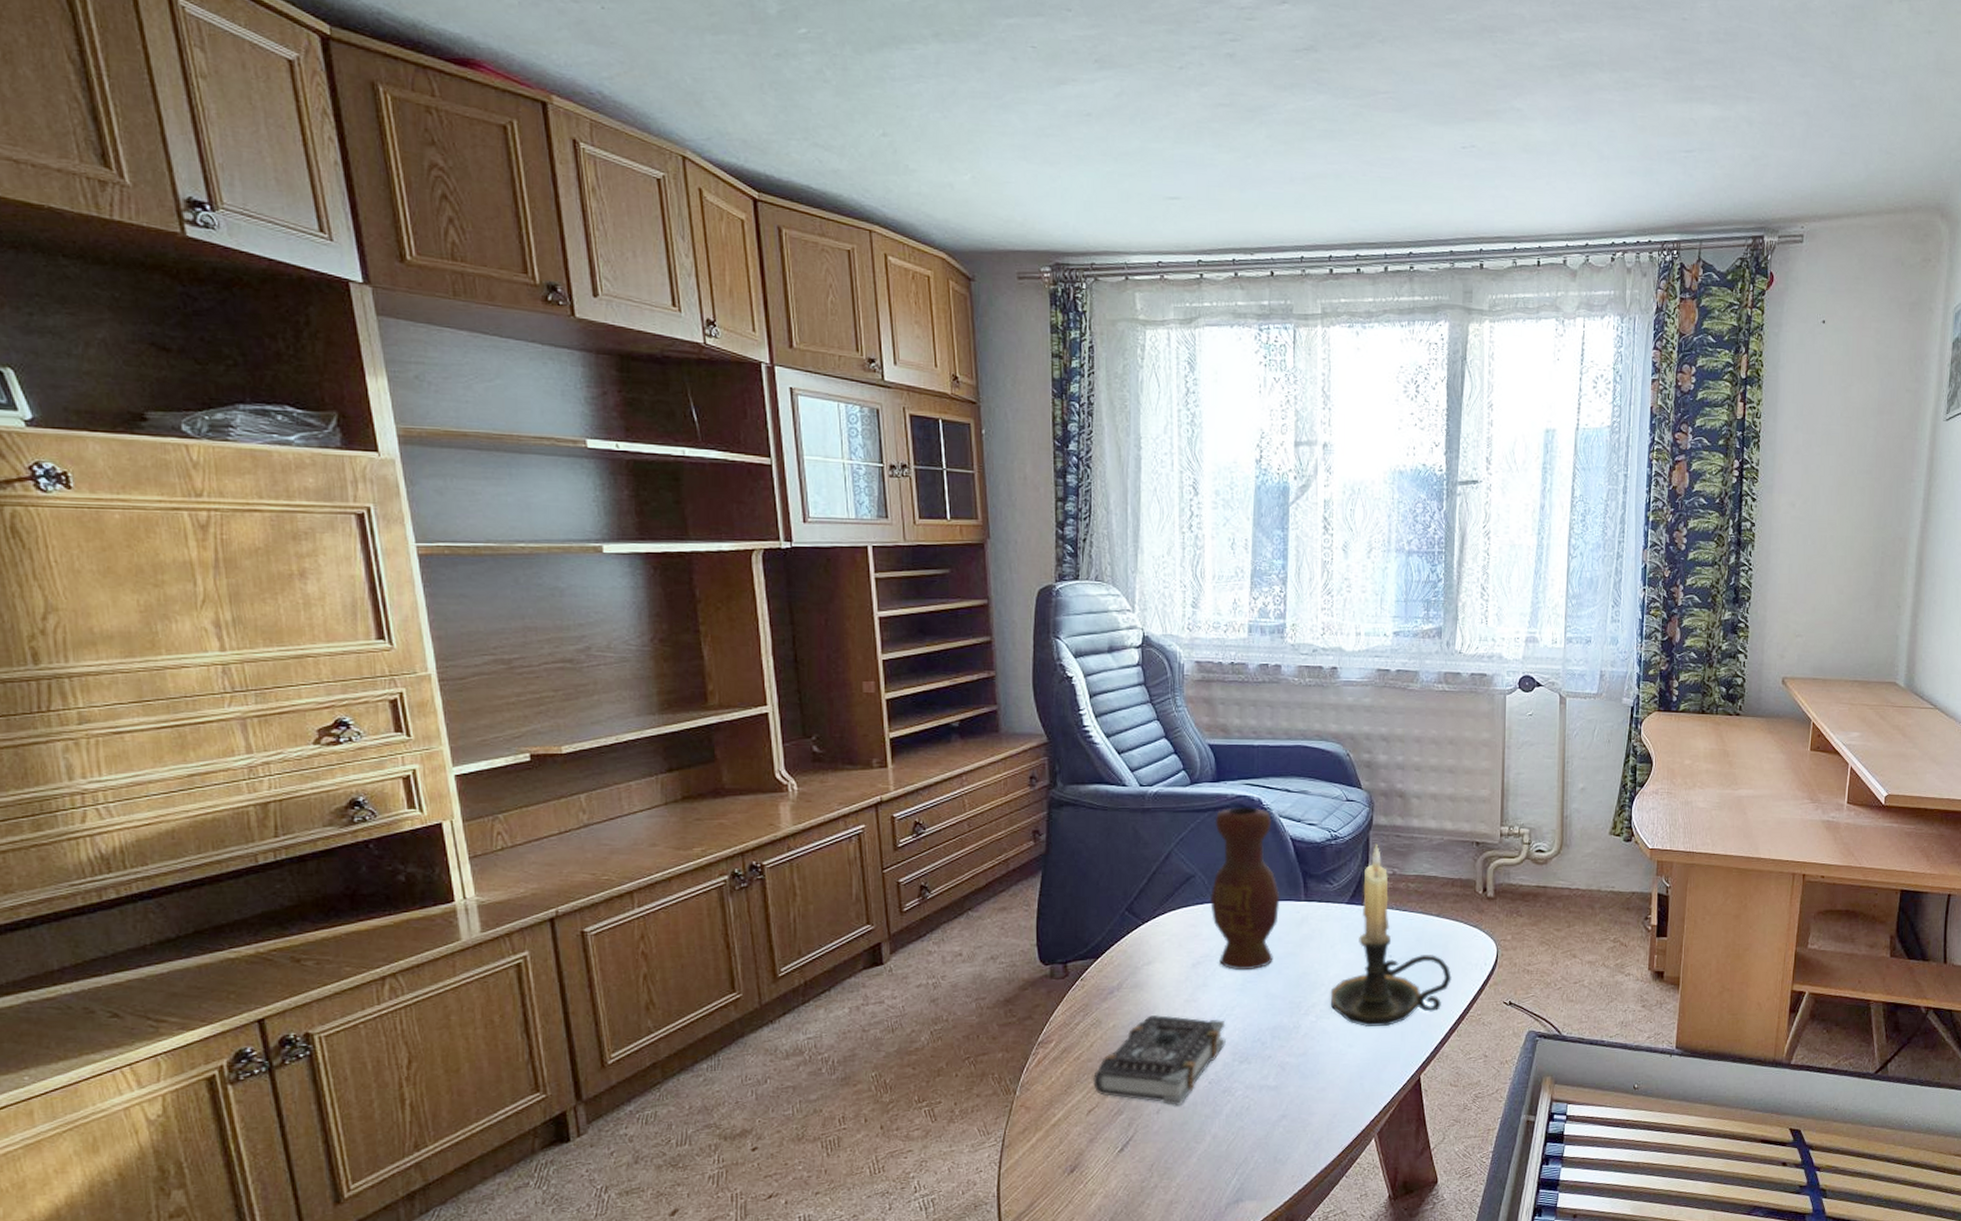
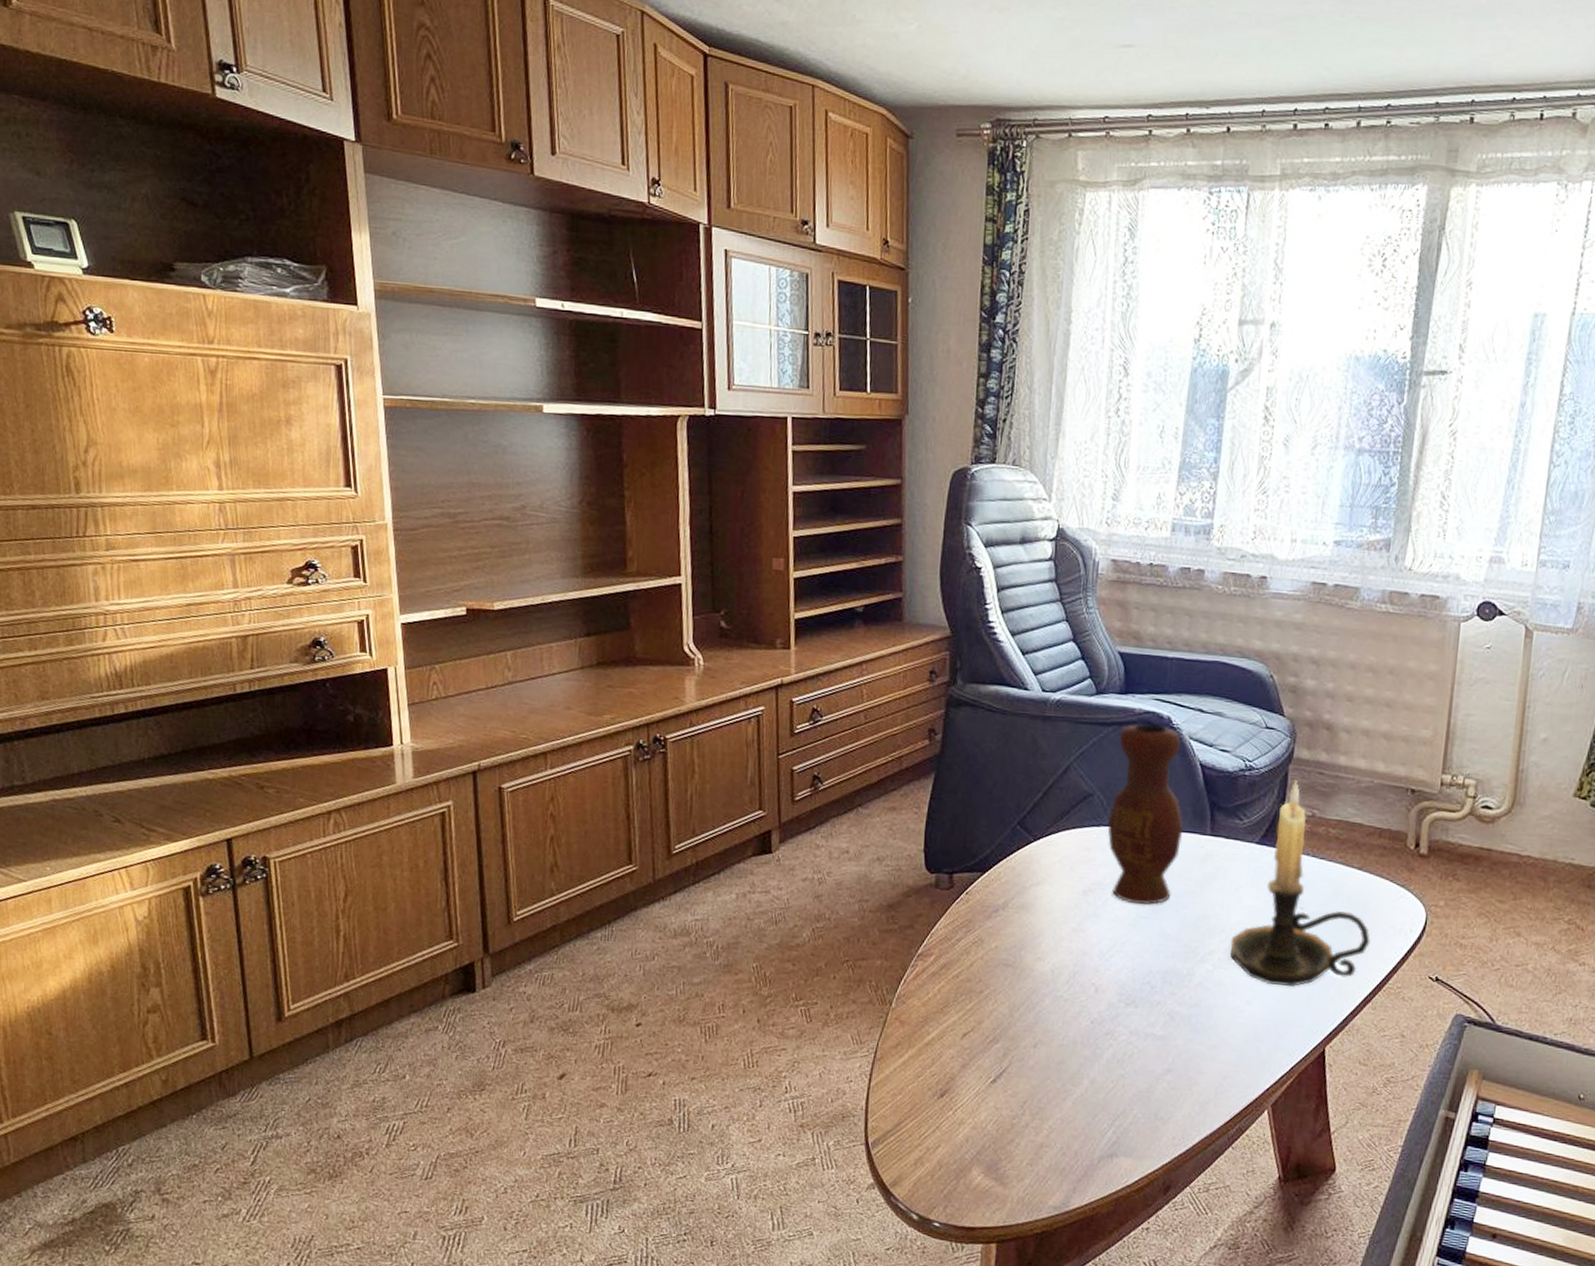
book: present [1092,1015,1226,1105] -> none [969,941,1114,1042]

